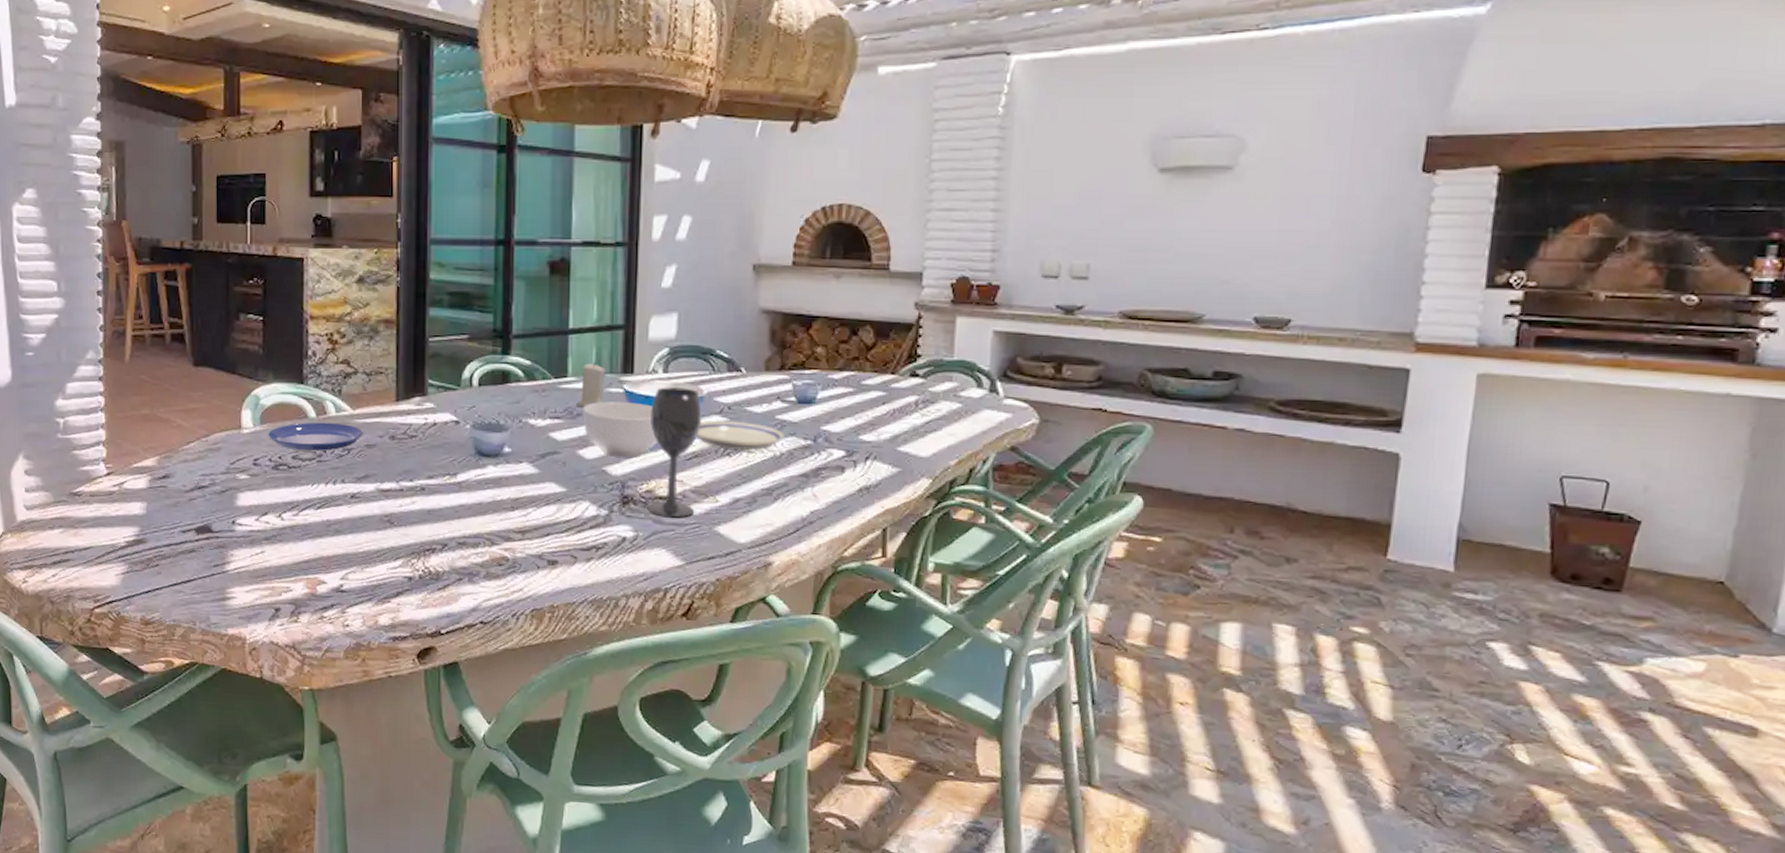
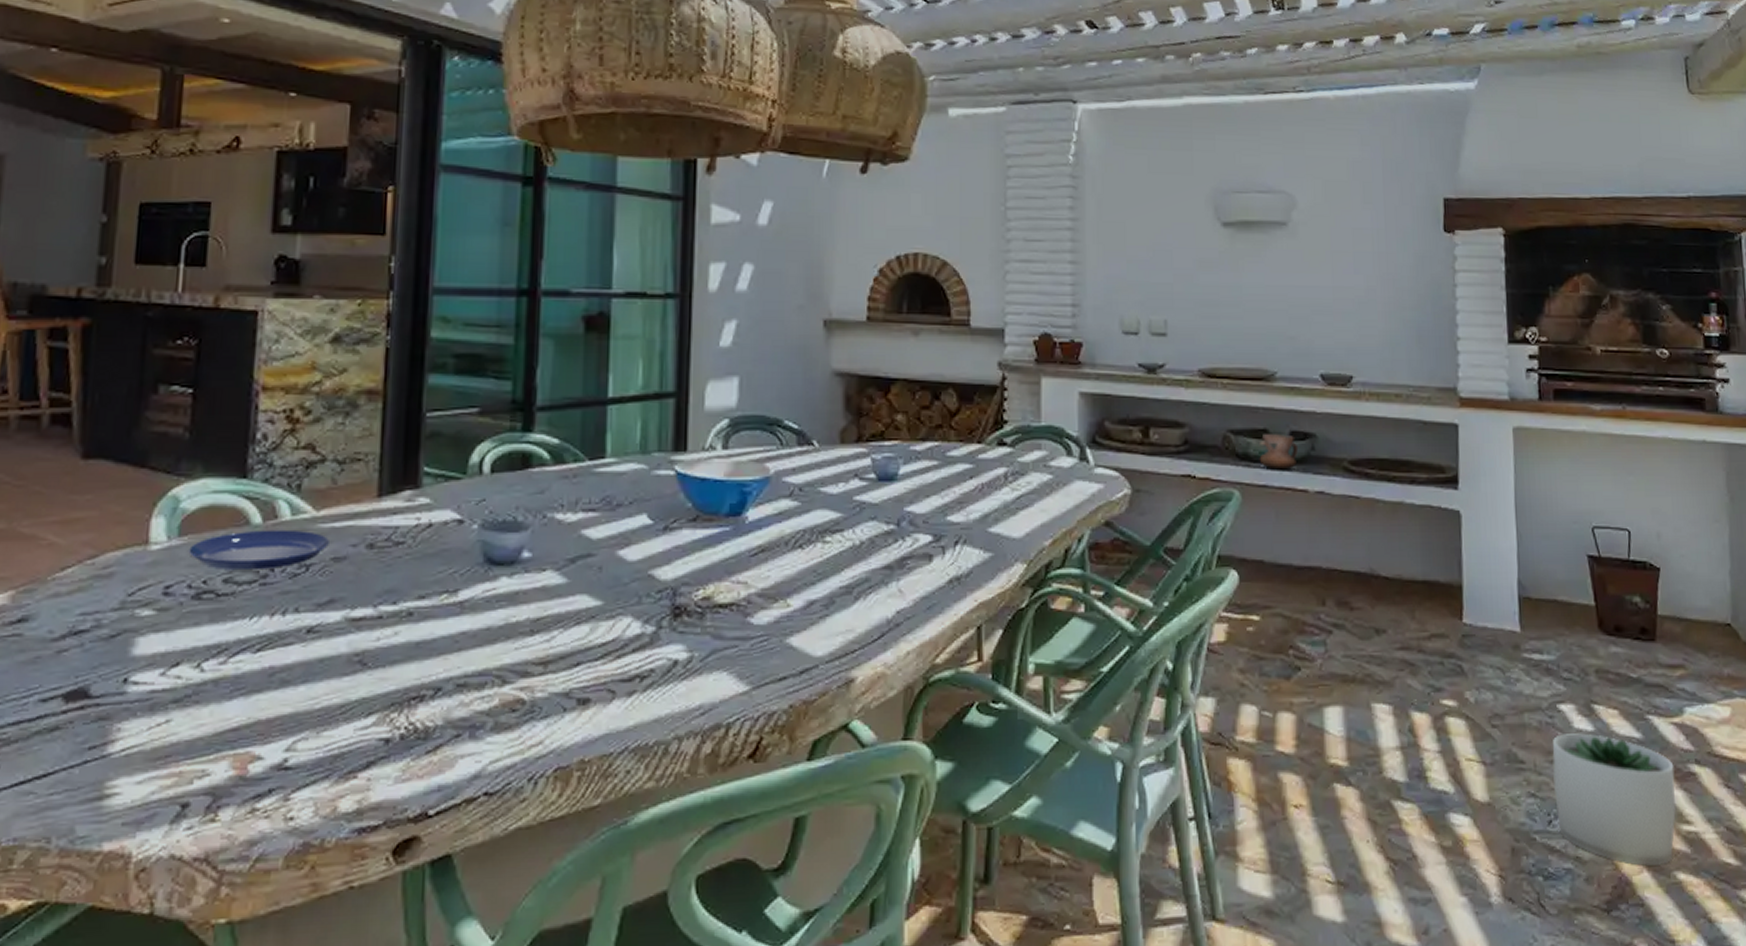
candle: present [575,362,606,409] -> none [615,438,653,497]
bowl: present [582,401,657,457] -> none [623,487,716,556]
wine glass: present [647,387,703,518] -> none [704,467,770,630]
plate: present [696,420,784,450] -> none [762,504,864,540]
ceramic jug: none [1176,373,1221,407] -> present [1259,434,1299,470]
planter: none [1469,669,1621,799] -> present [1552,733,1677,866]

